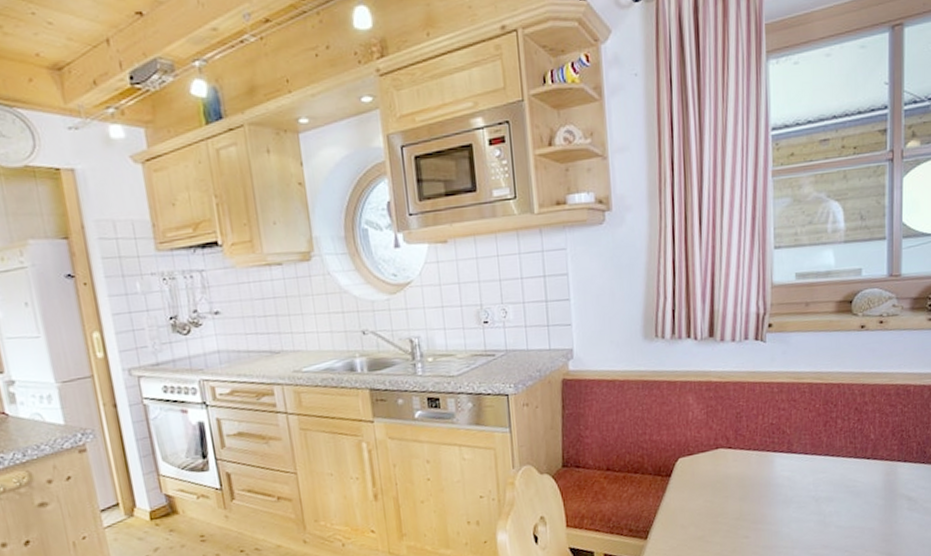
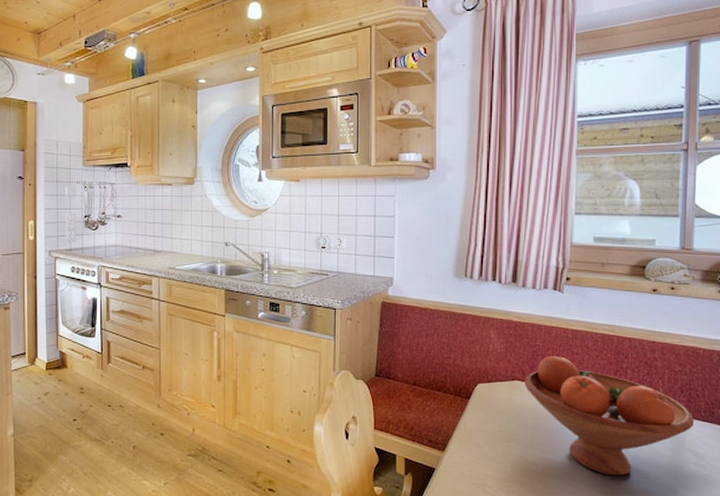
fruit bowl: none [728,414,907,536] -> present [524,355,695,476]

